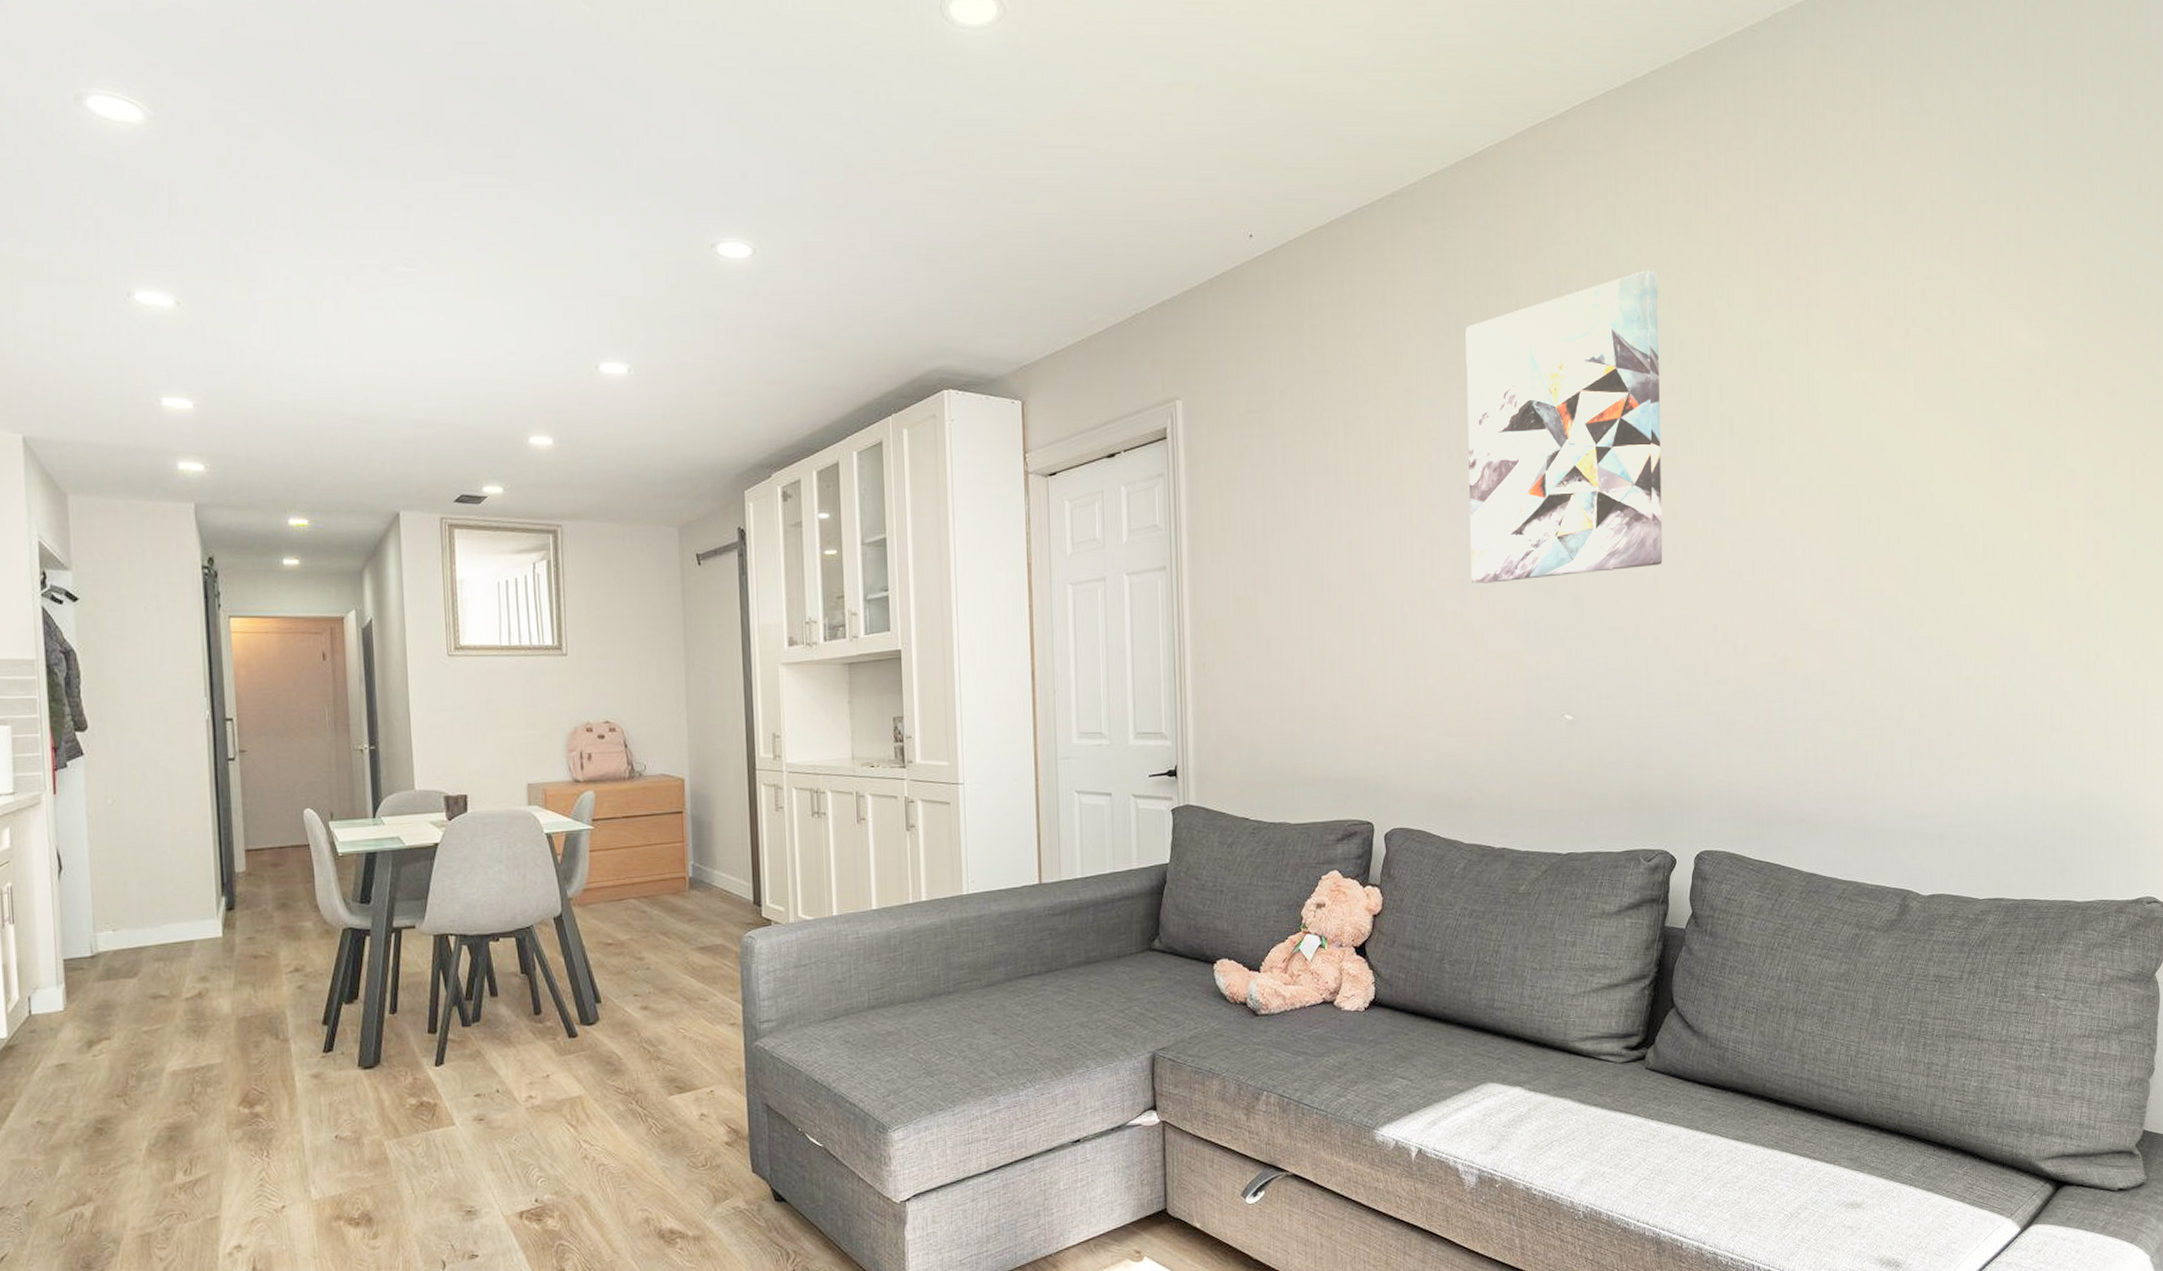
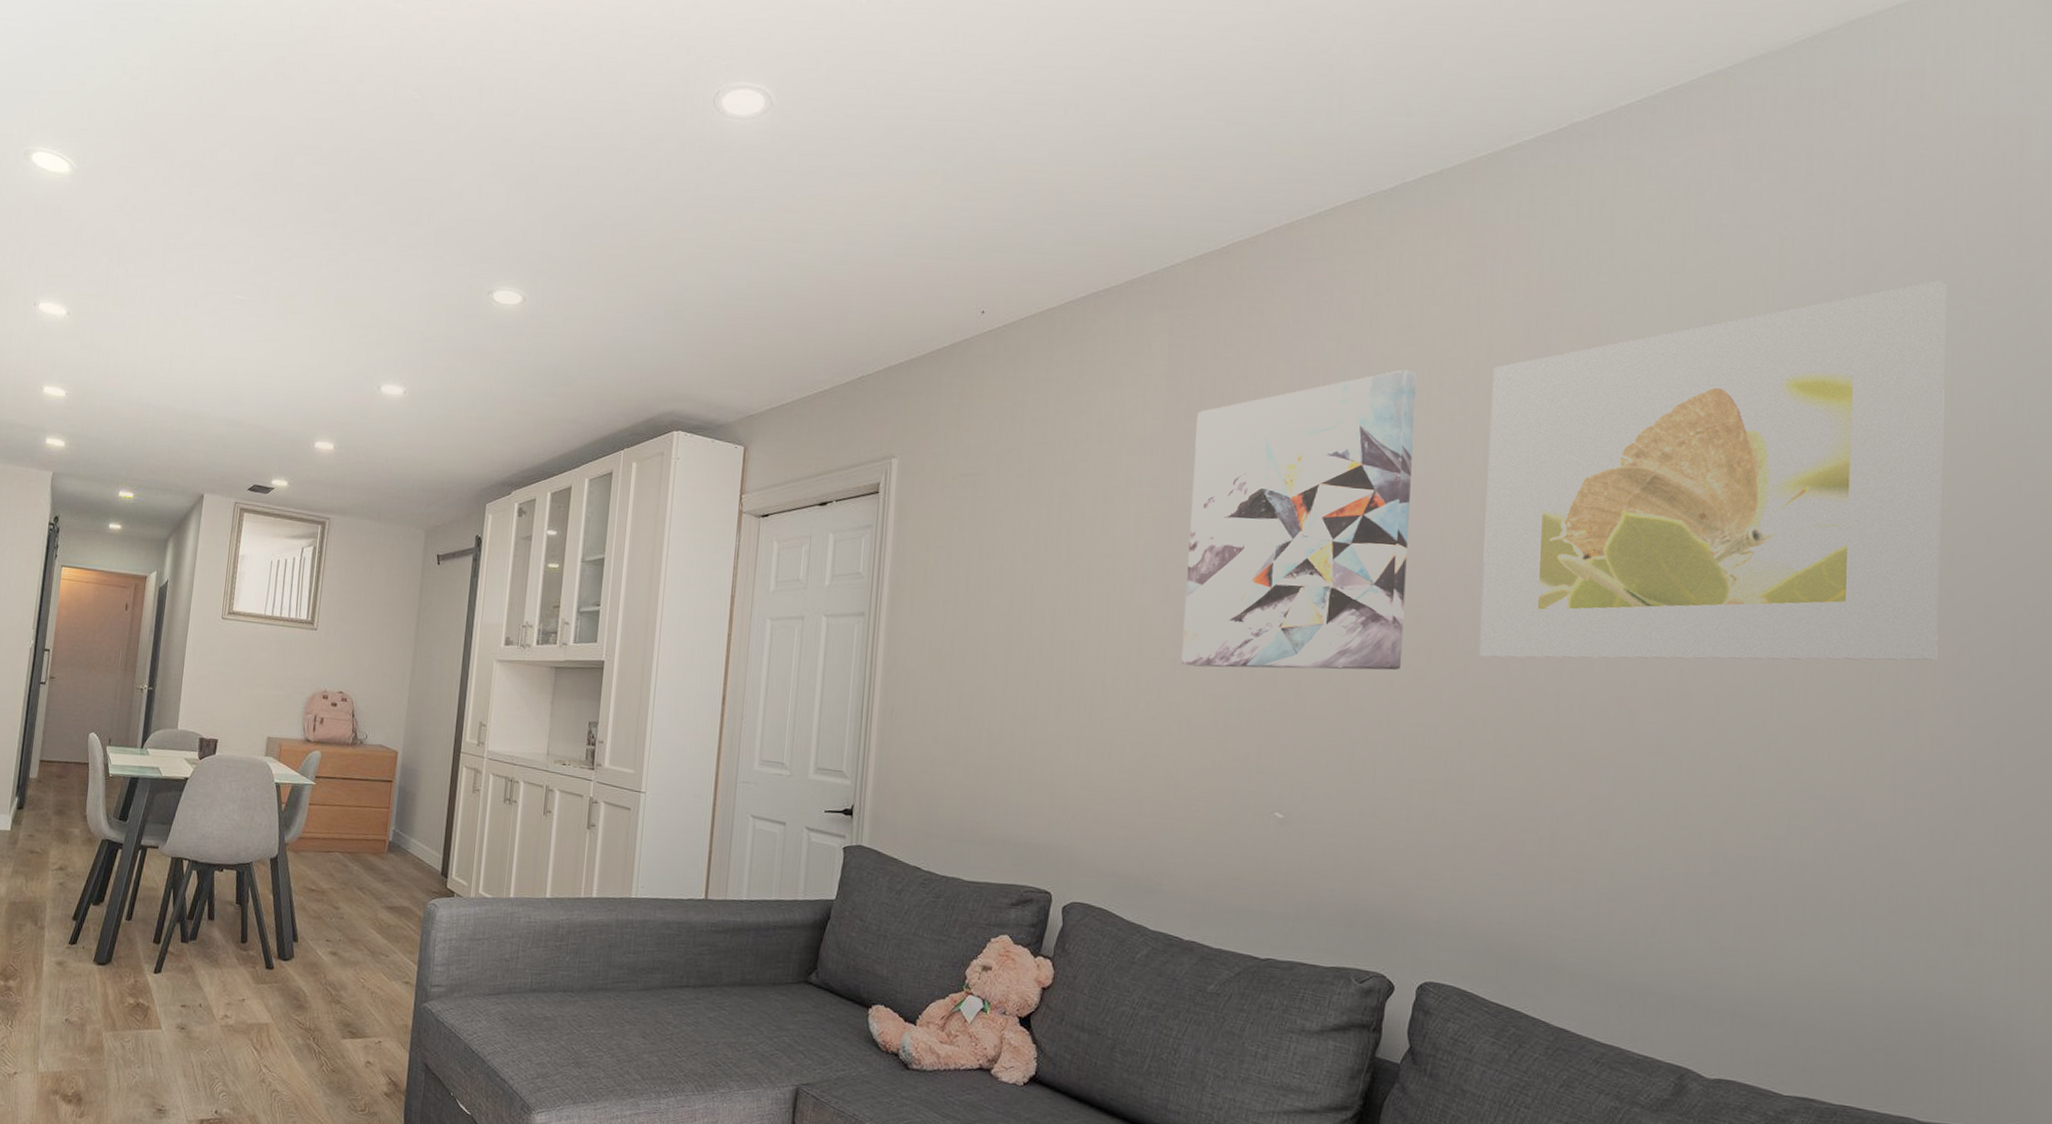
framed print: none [1722,156,2079,545] -> present [1479,281,1947,661]

